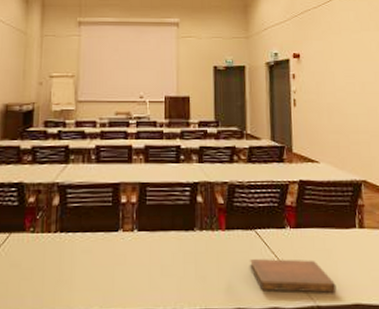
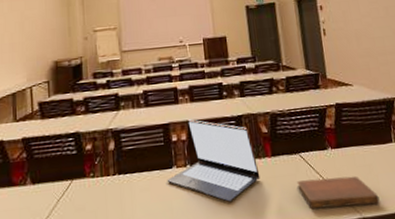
laptop: none [111,181,211,274] -> present [167,119,260,202]

